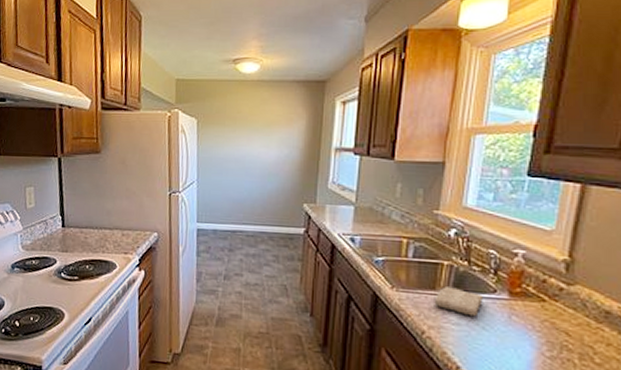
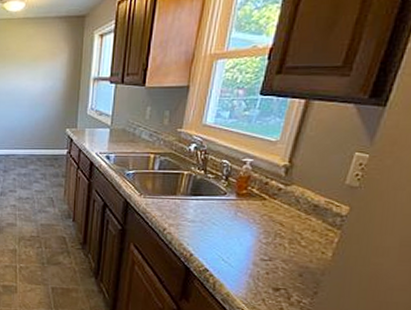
washcloth: present [434,287,483,317] -> none [174,192,215,215]

